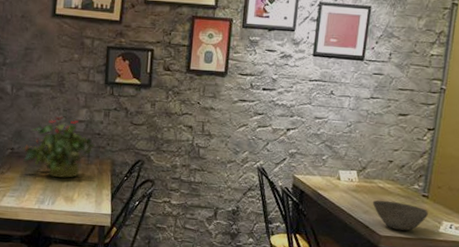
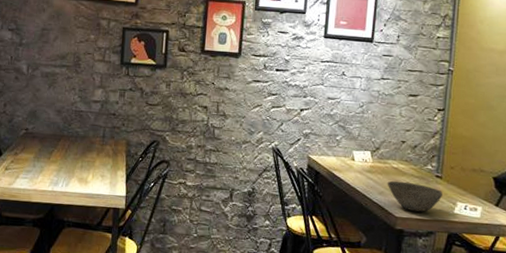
potted plant: present [23,116,95,179] -> none [37,96,110,160]

